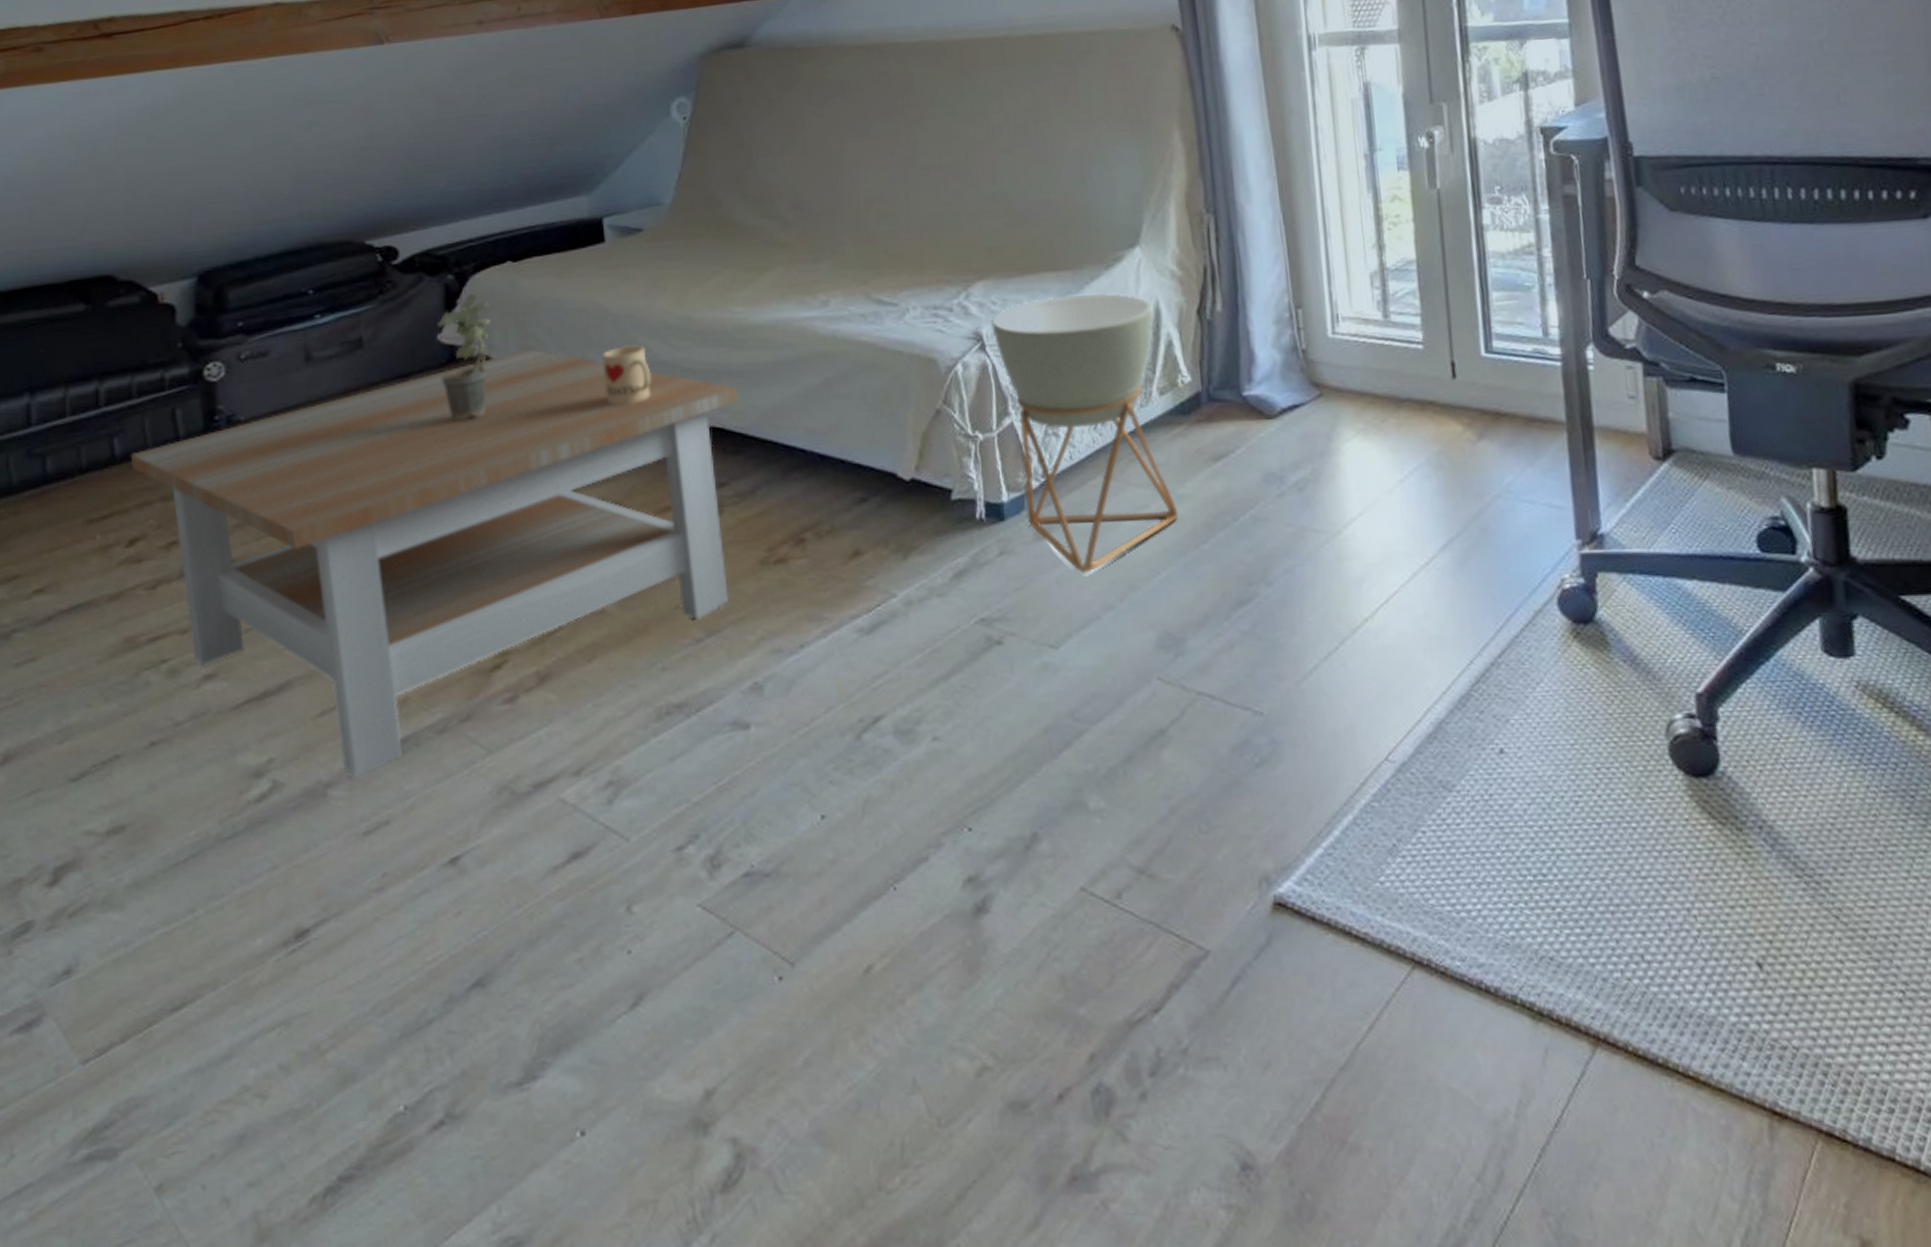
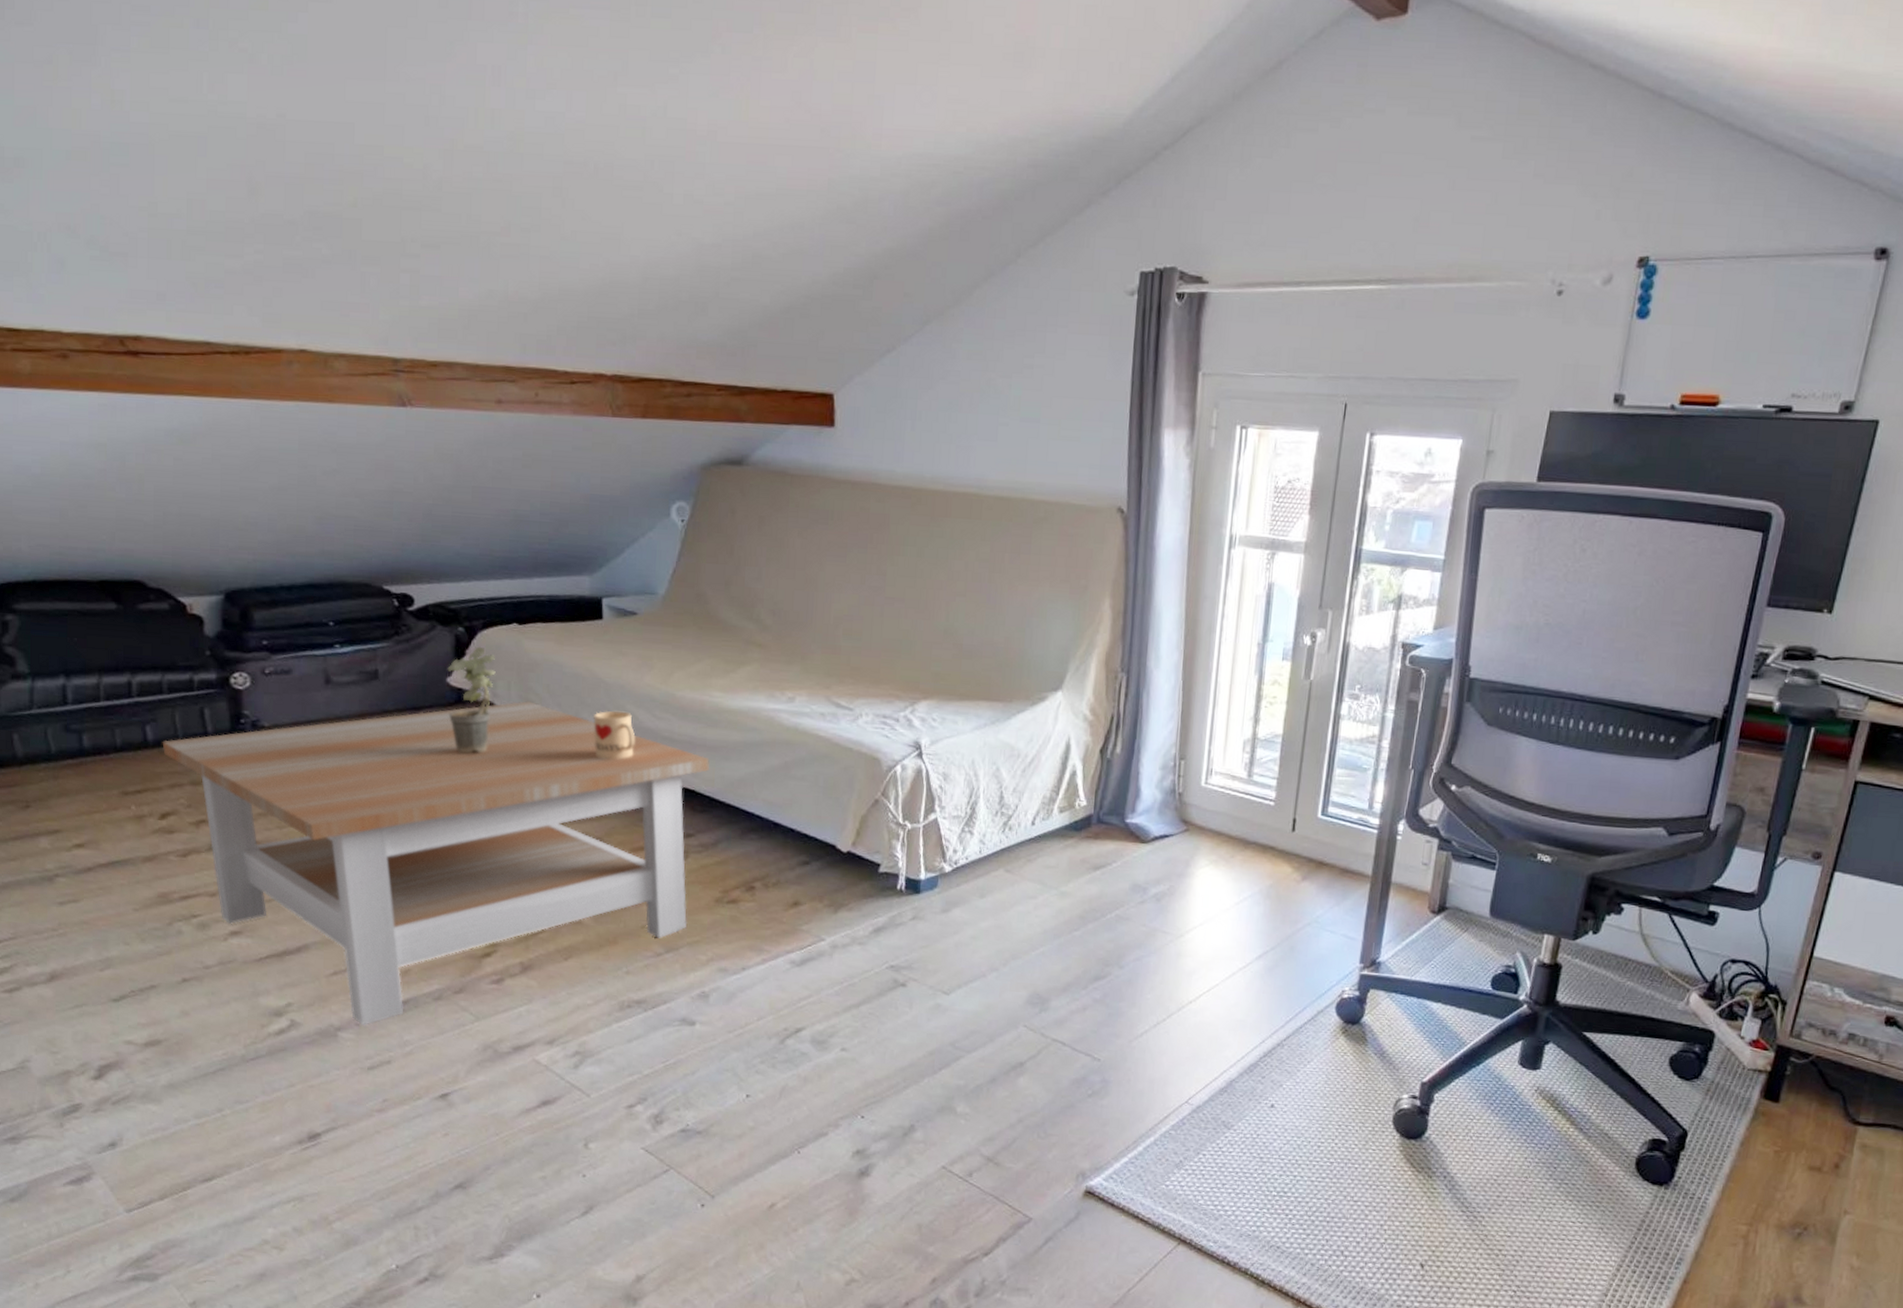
planter: present [990,292,1179,573] -> none [929,721,1065,942]

